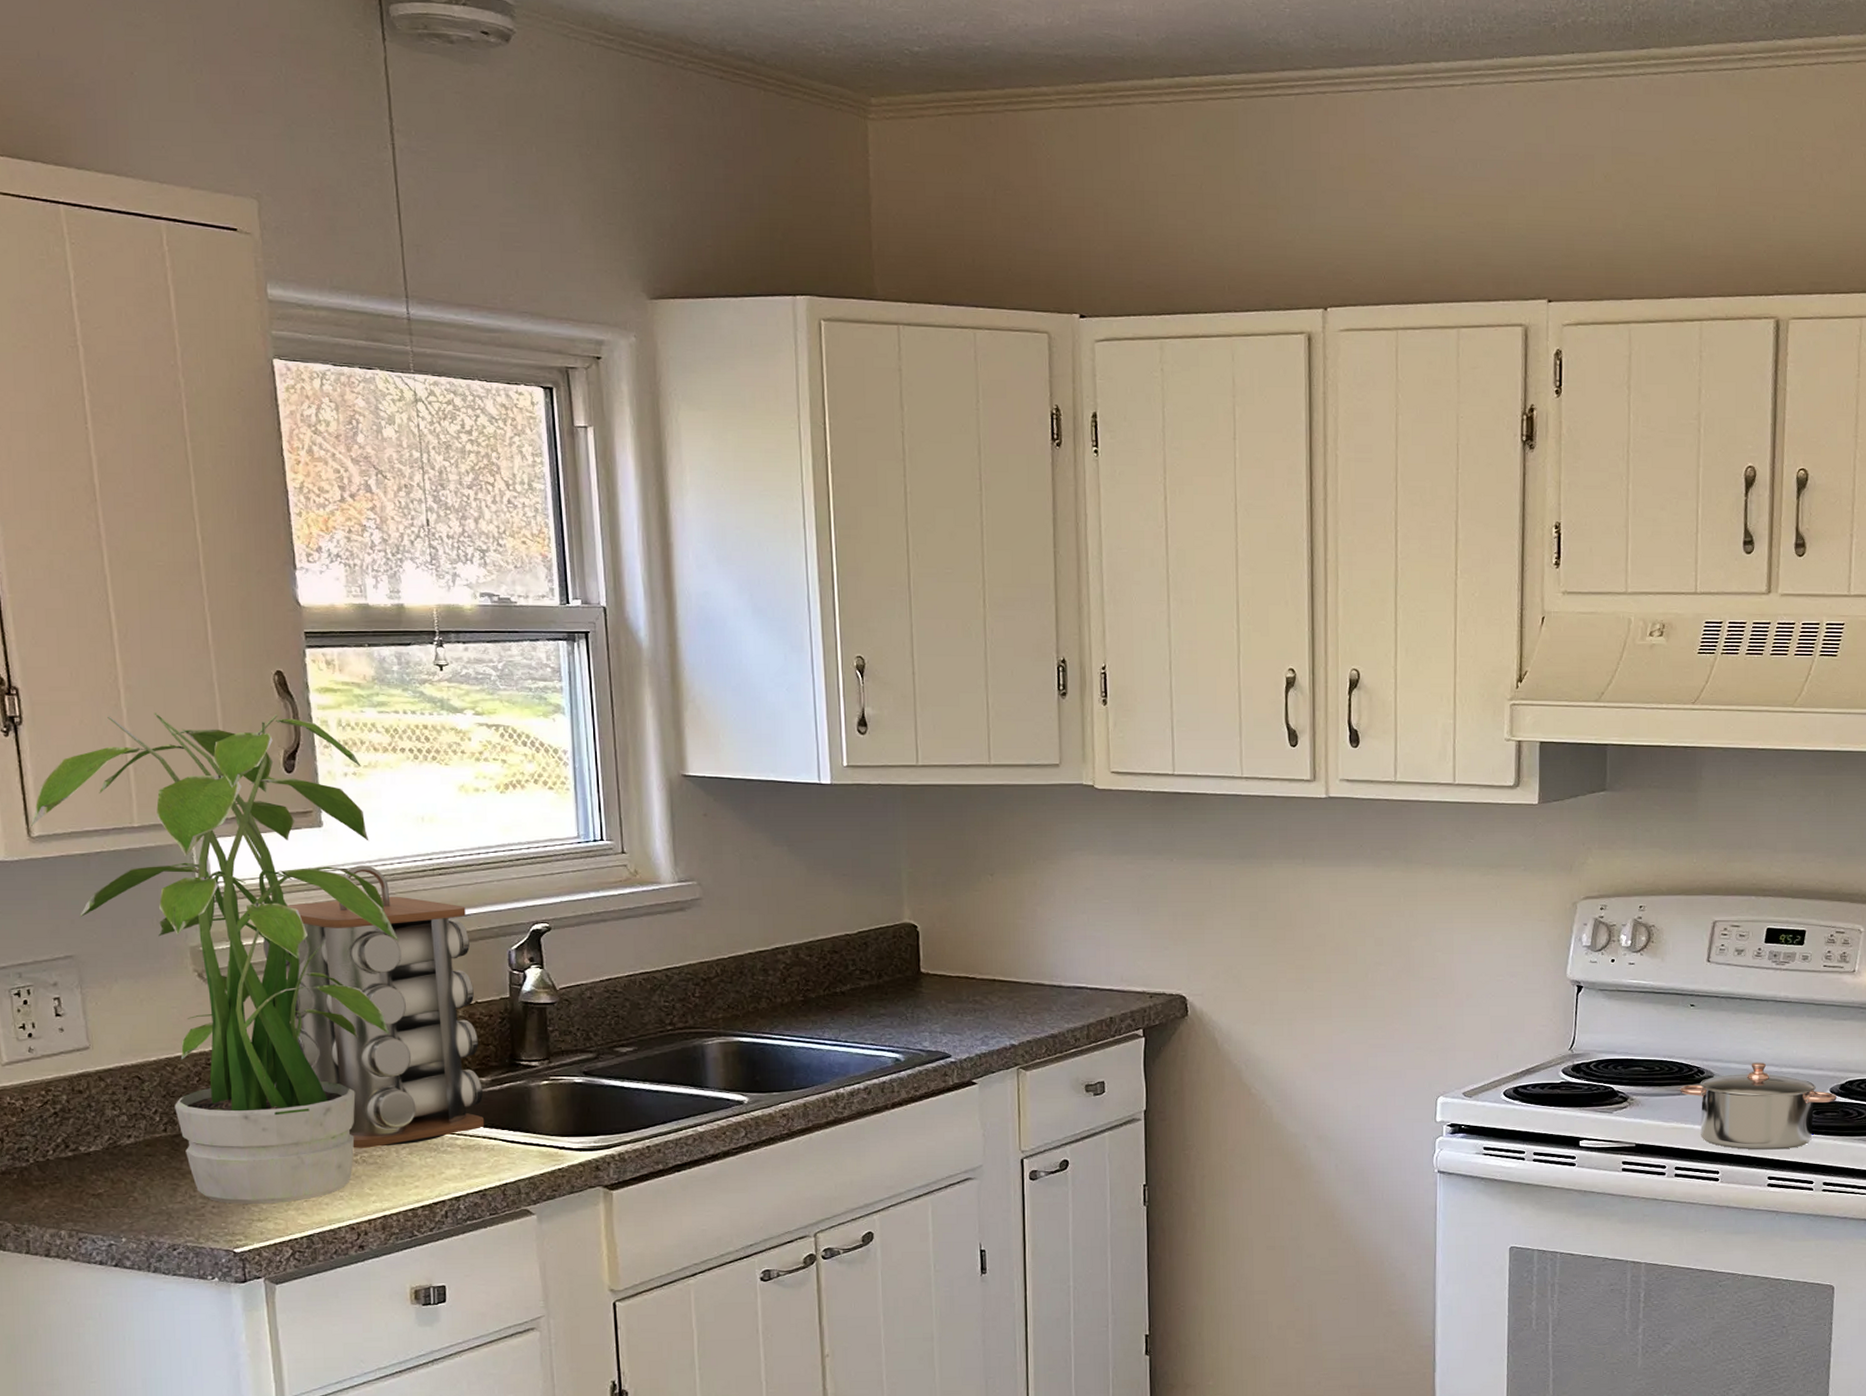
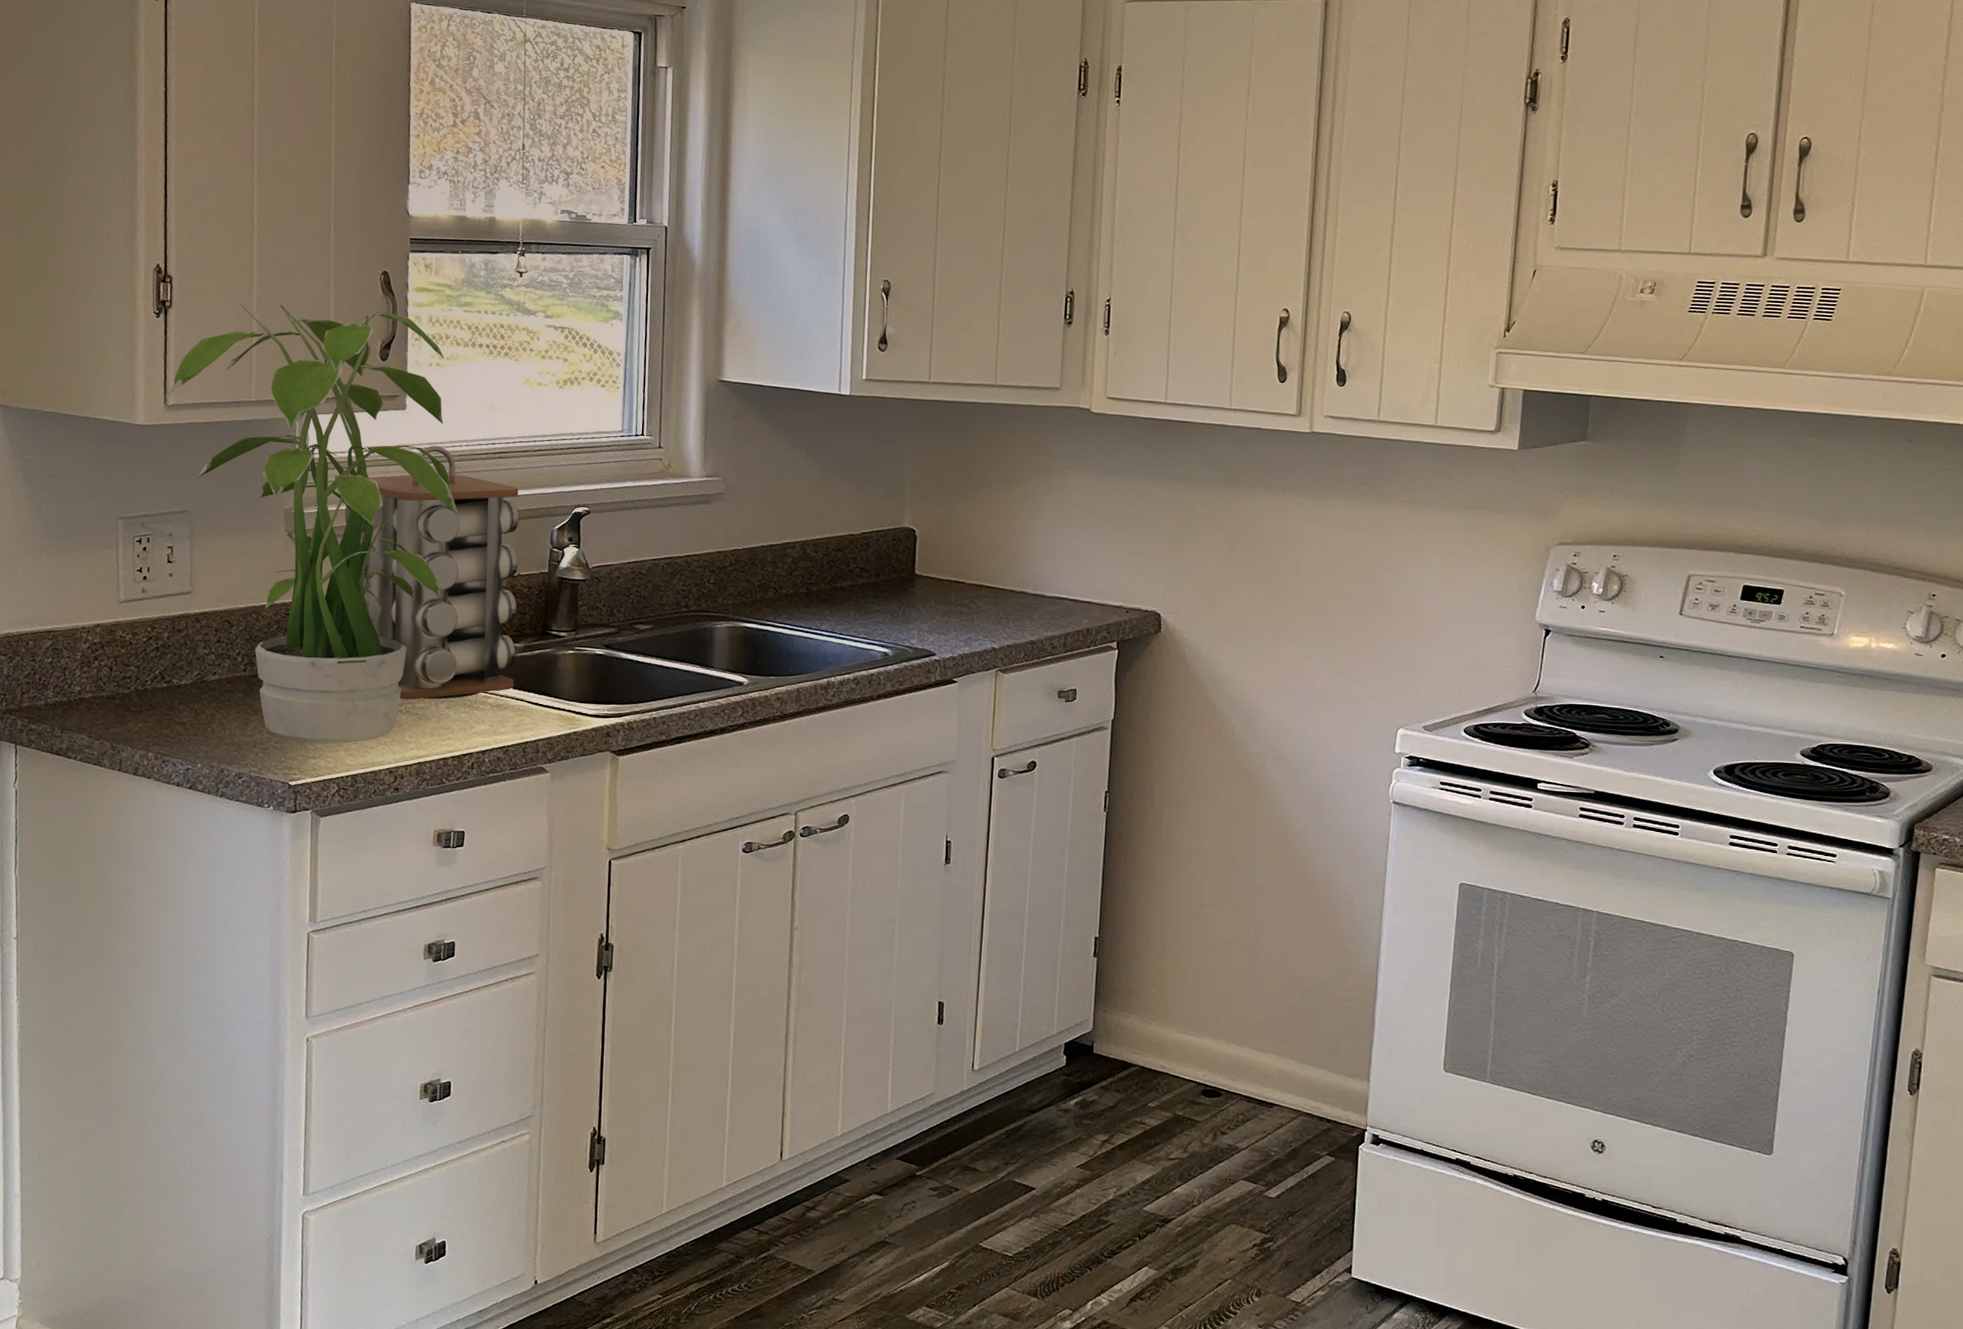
cooking pot: present [1680,1062,1837,1150] -> none [1644,718,1807,809]

